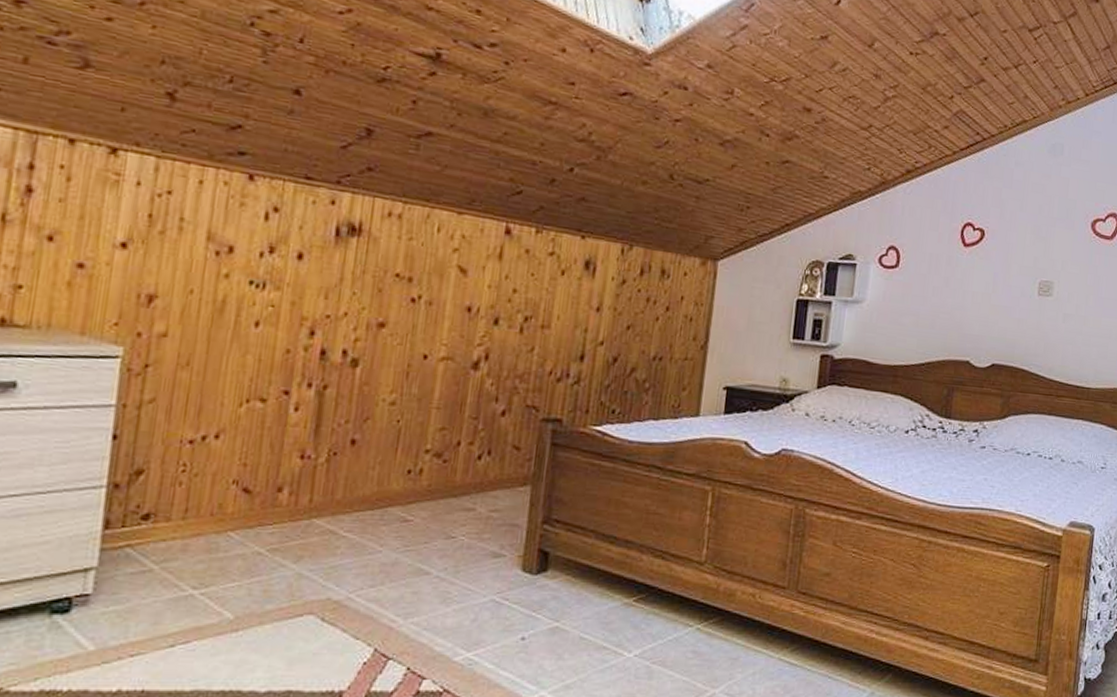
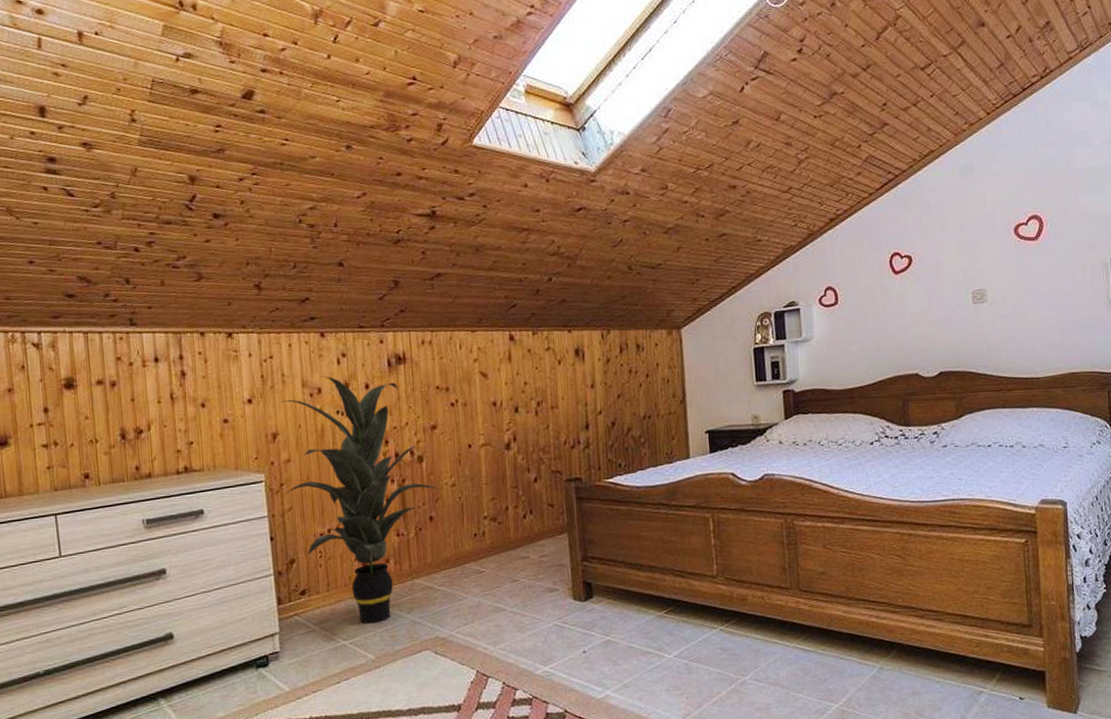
indoor plant: none [147,231,376,571] -> present [281,376,442,624]

